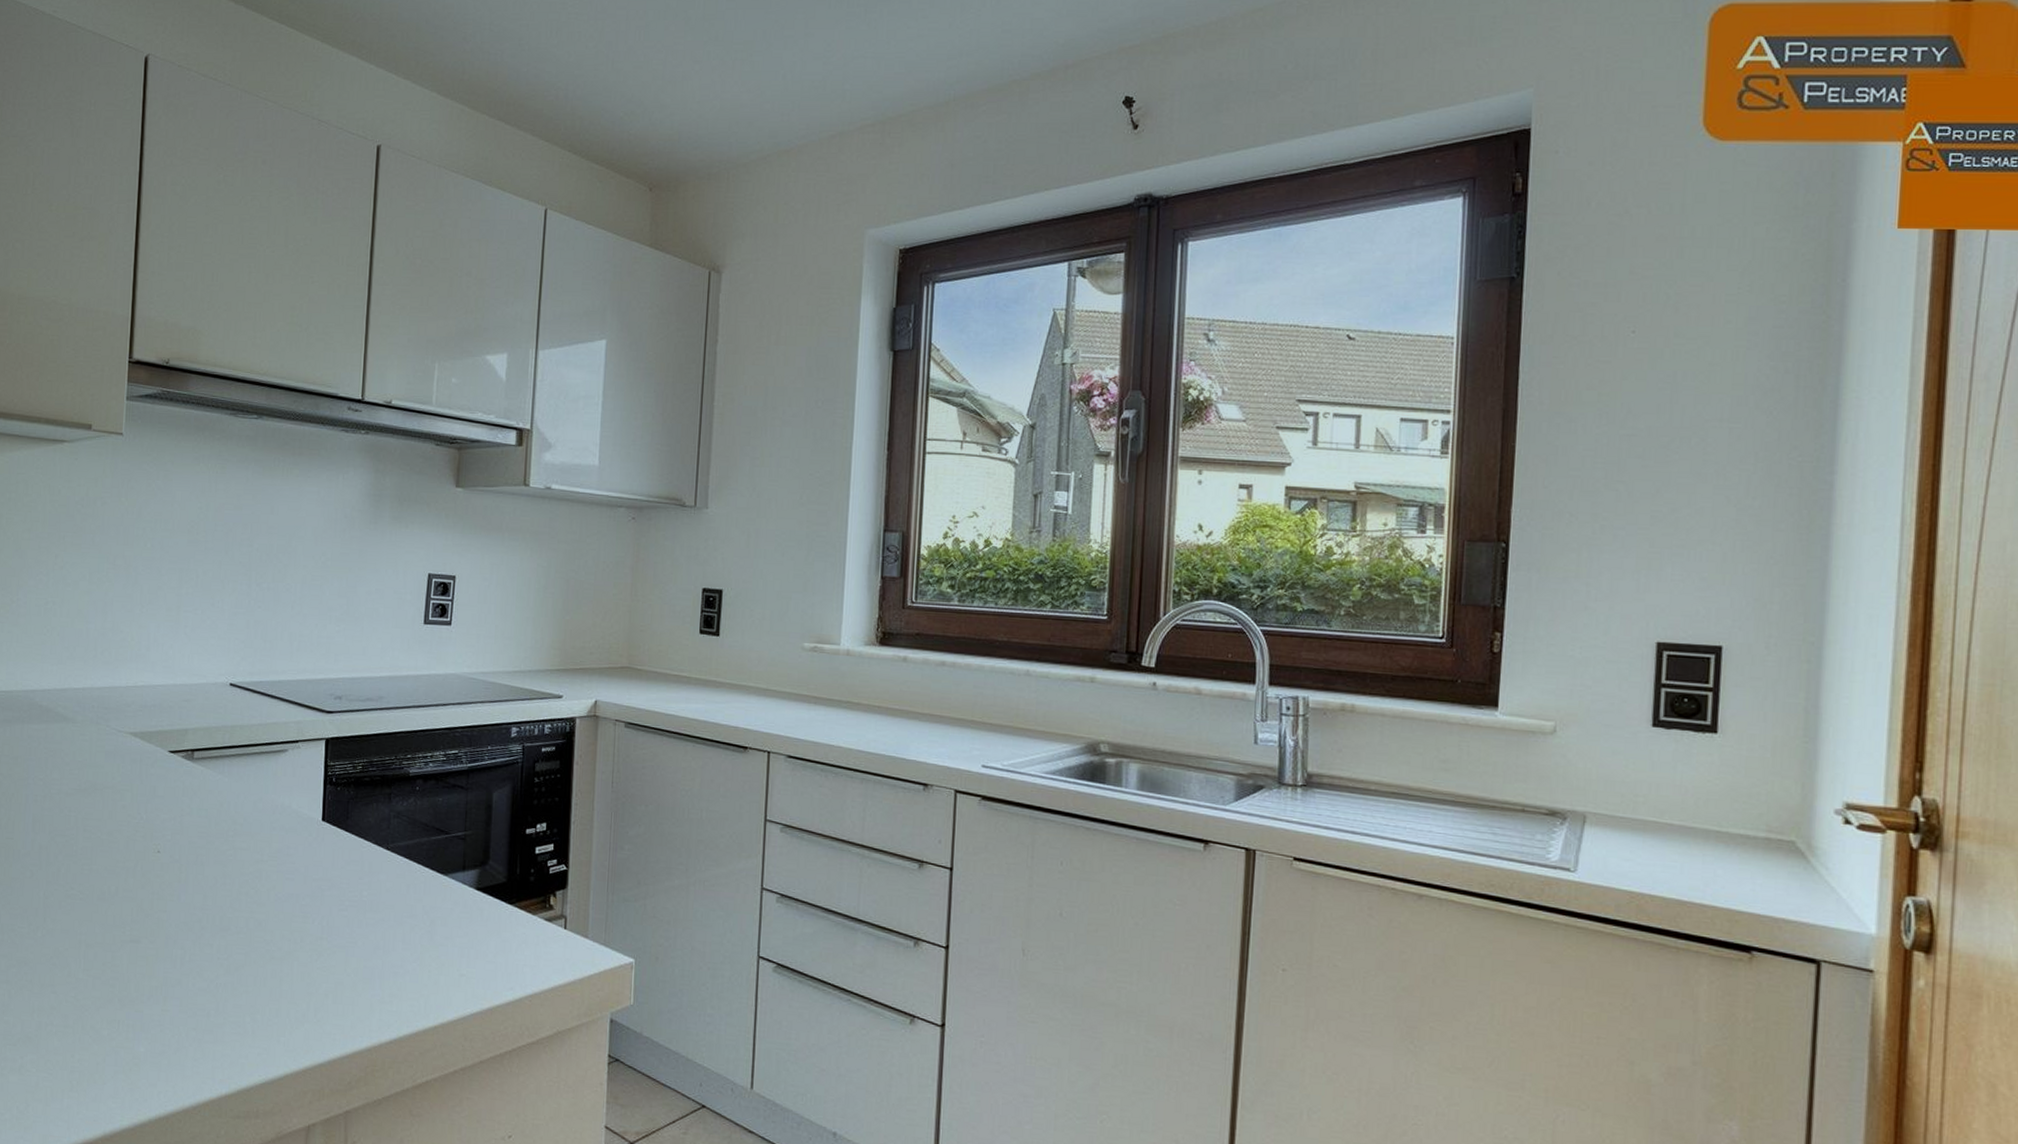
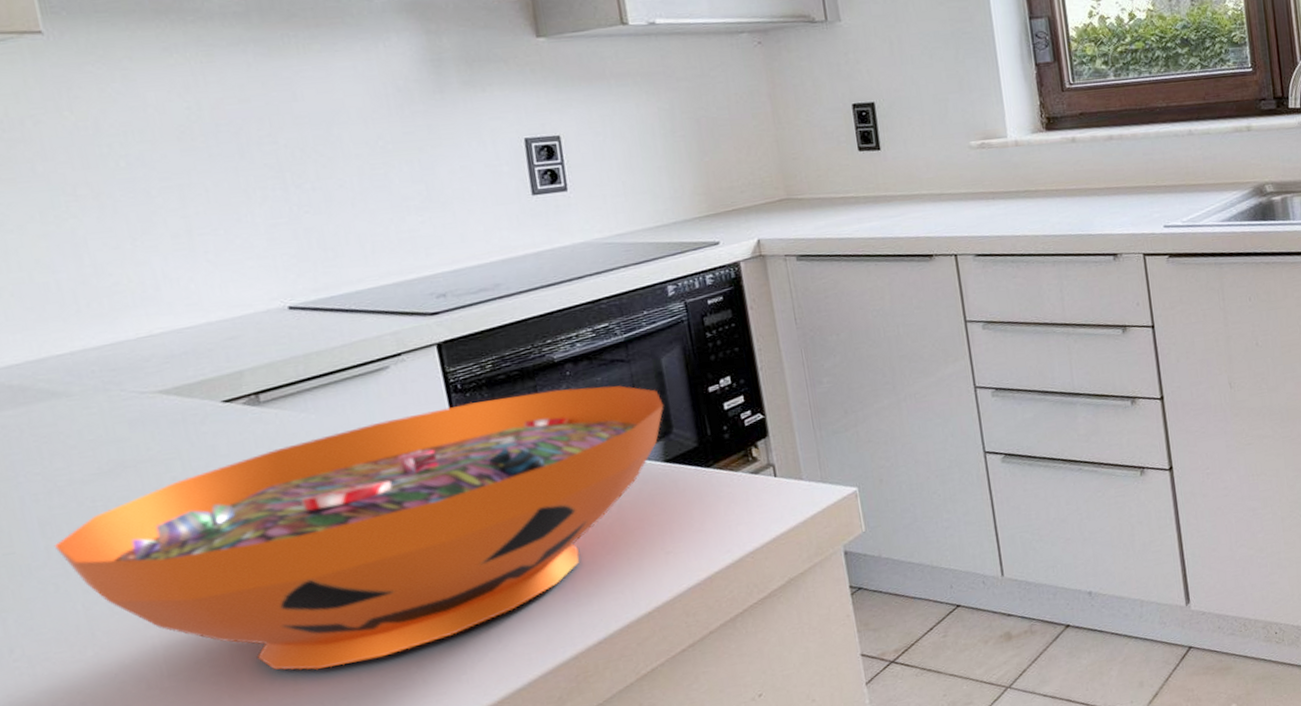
decorative bowl: none [37,796,487,1002] -> present [53,385,664,671]

